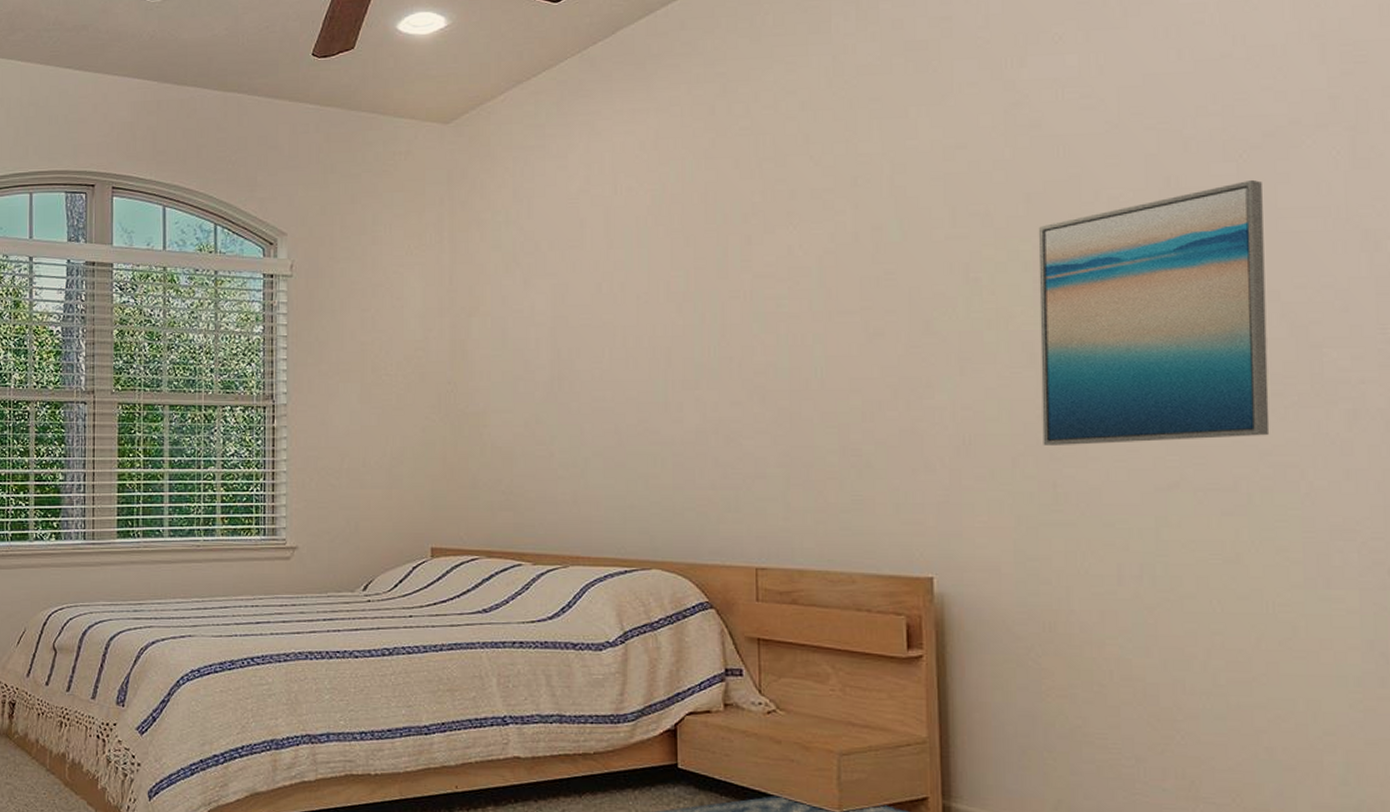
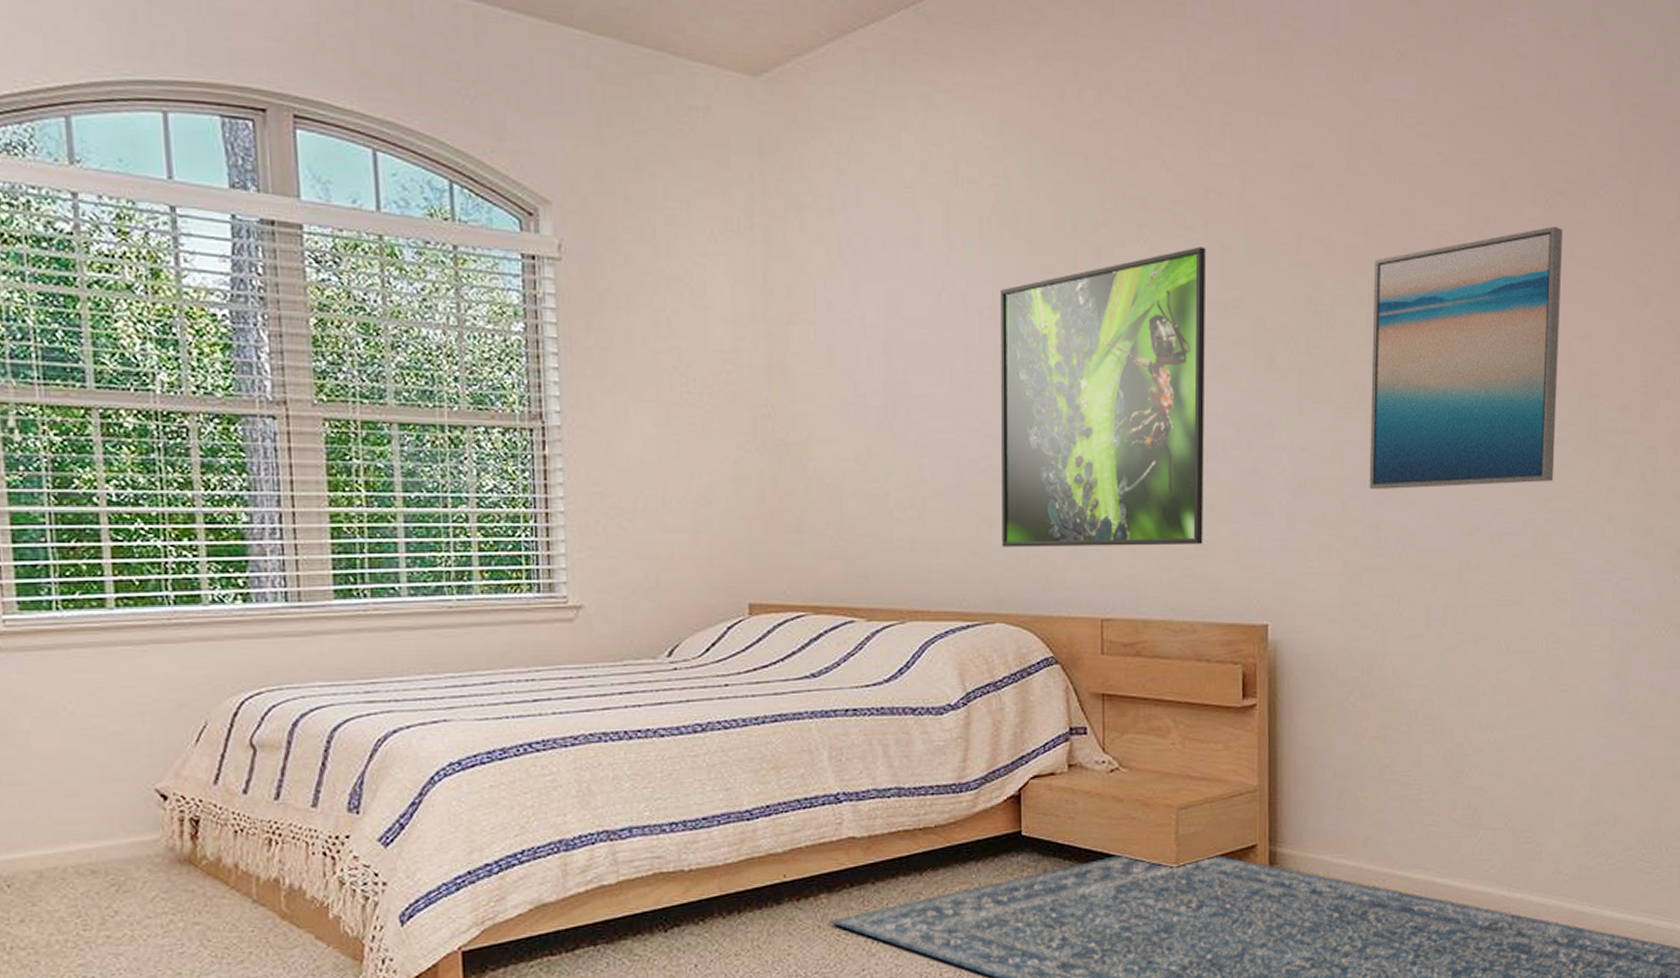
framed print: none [655,227,860,502] -> present [999,246,1206,548]

